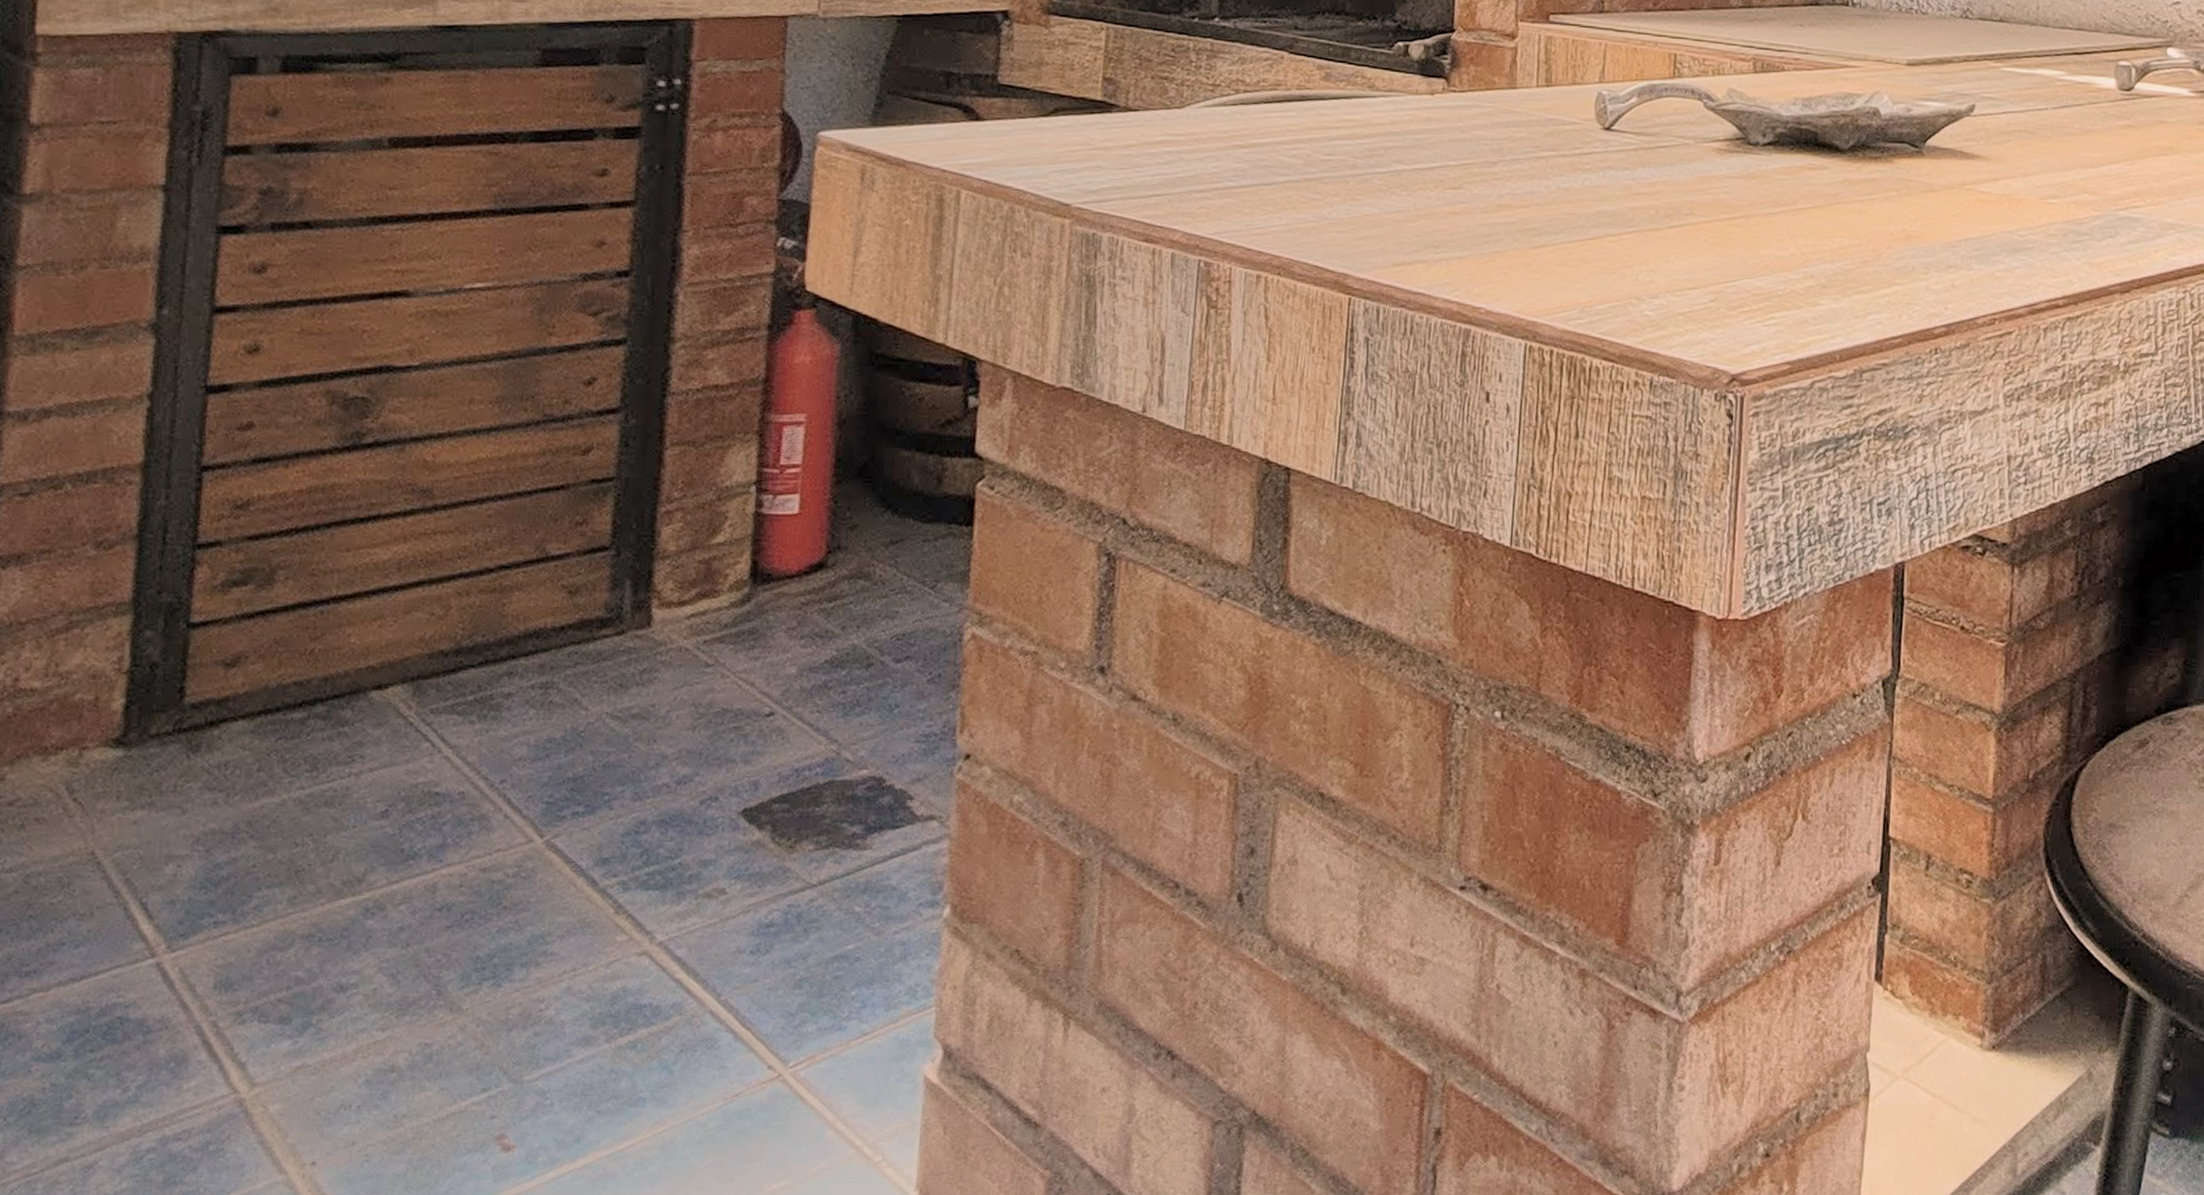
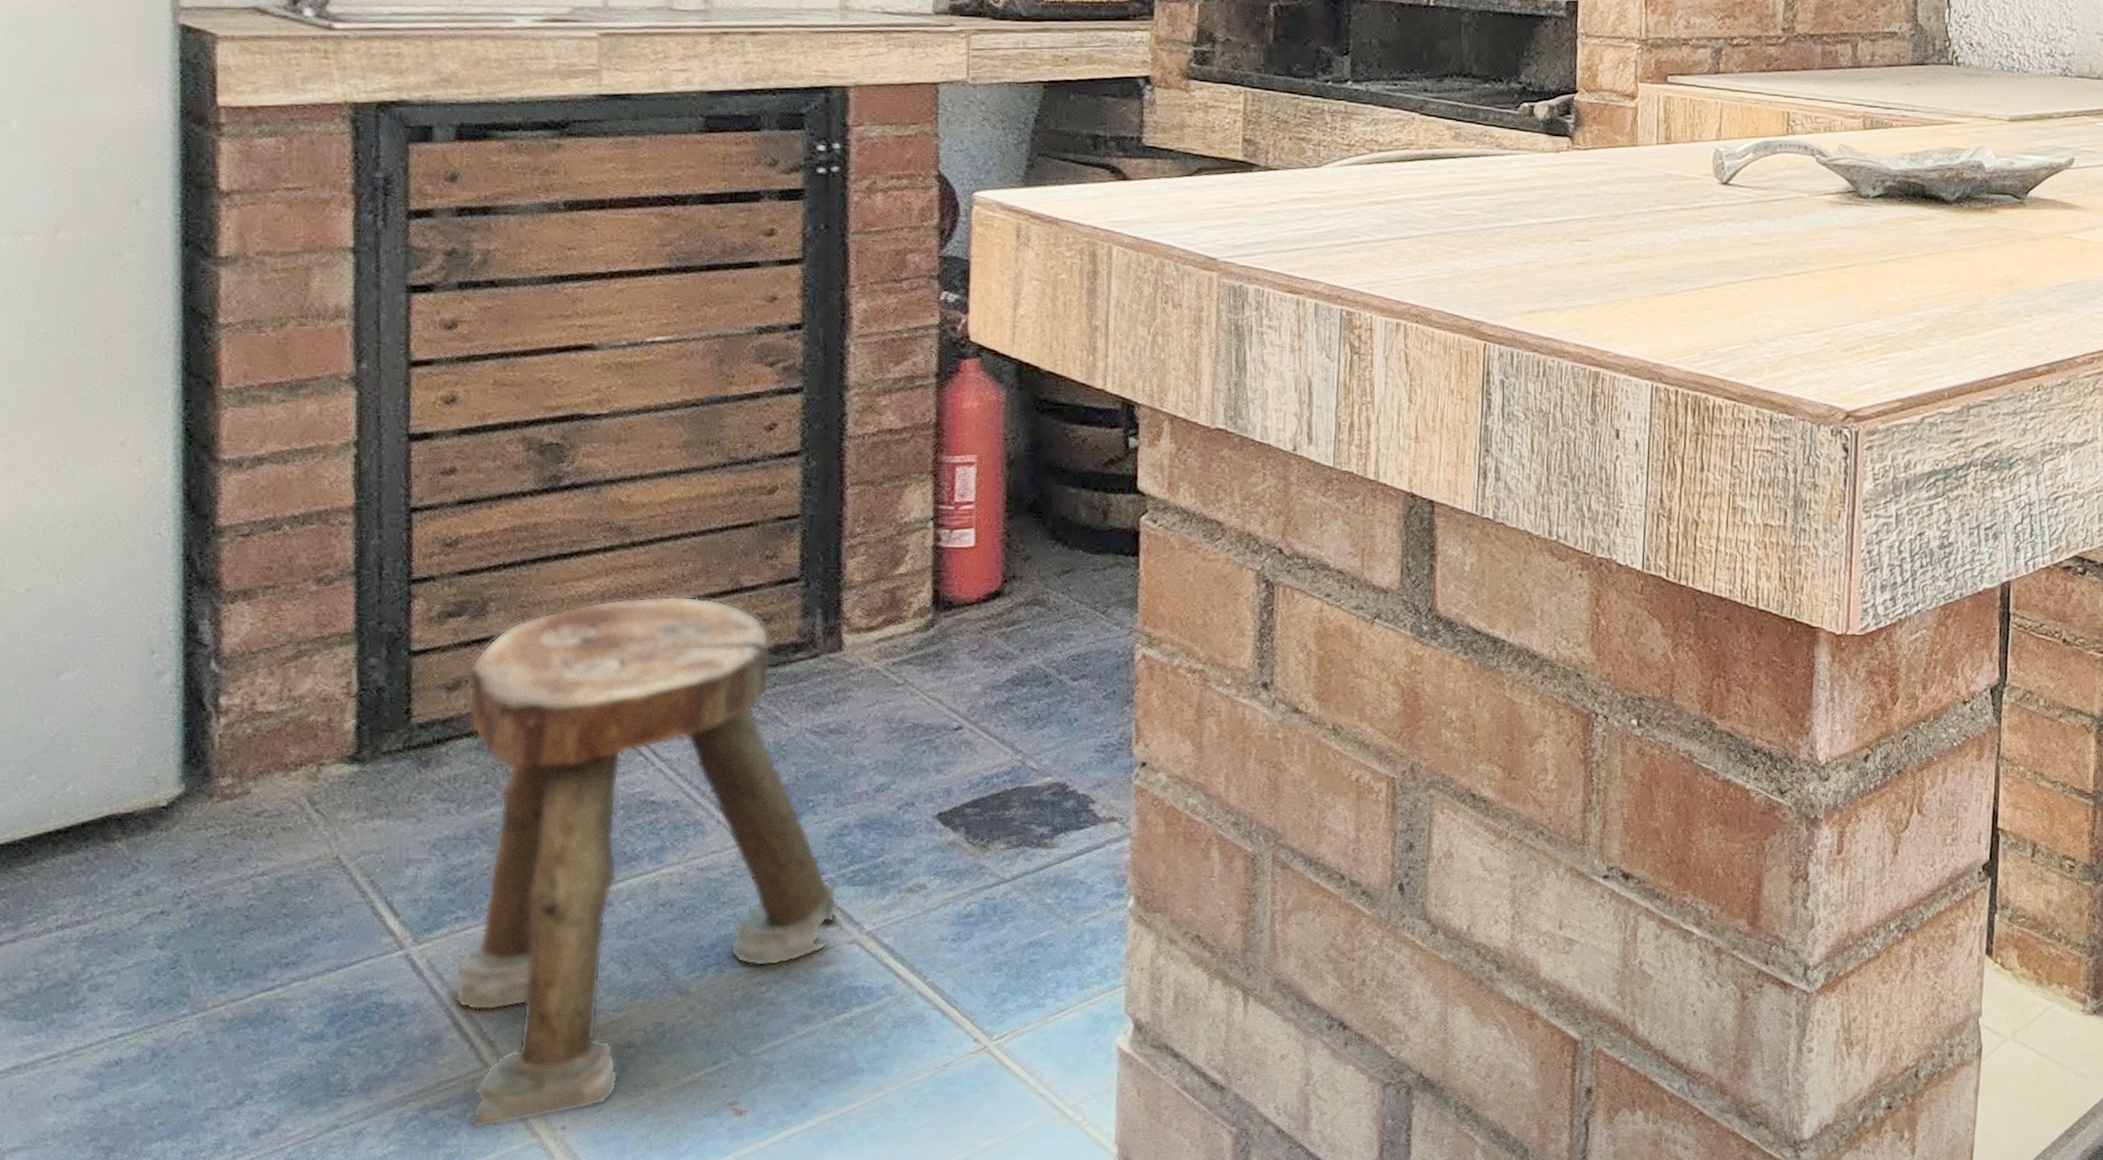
stool: none [207,565,629,1165] -> present [455,596,838,1130]

